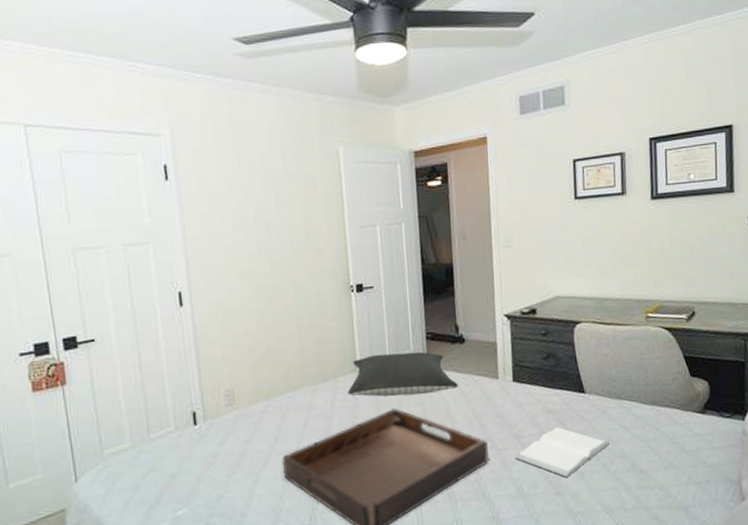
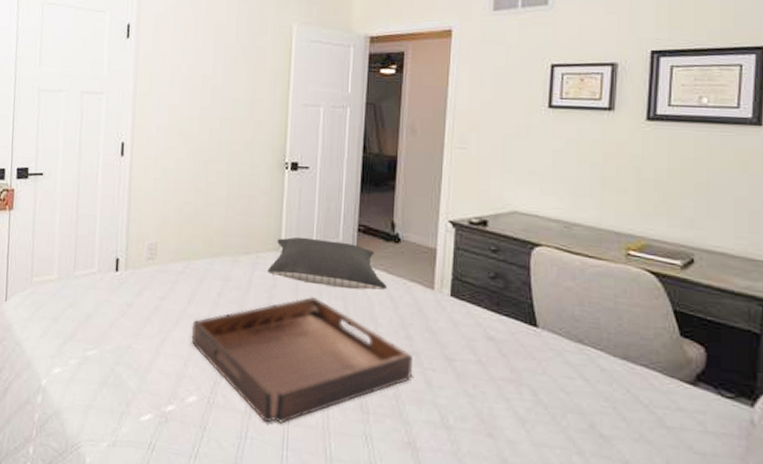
book: present [515,426,609,477] -> none [443,358,562,420]

